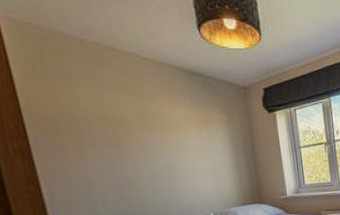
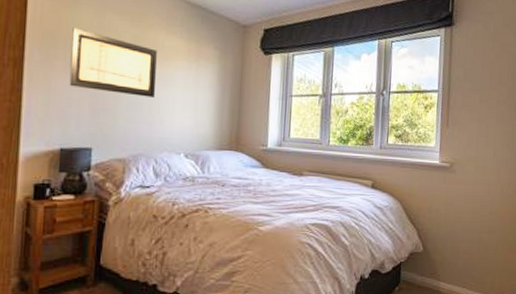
wall art: none [73,110,174,169] -> present [69,27,157,97]

